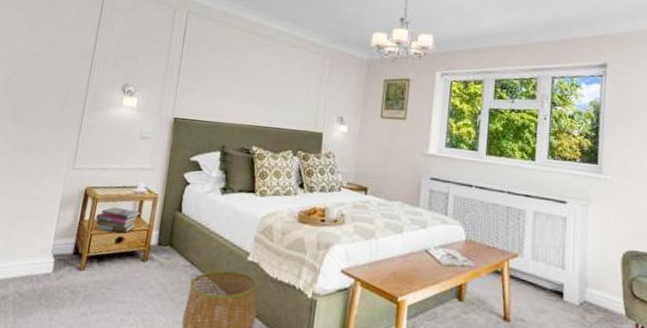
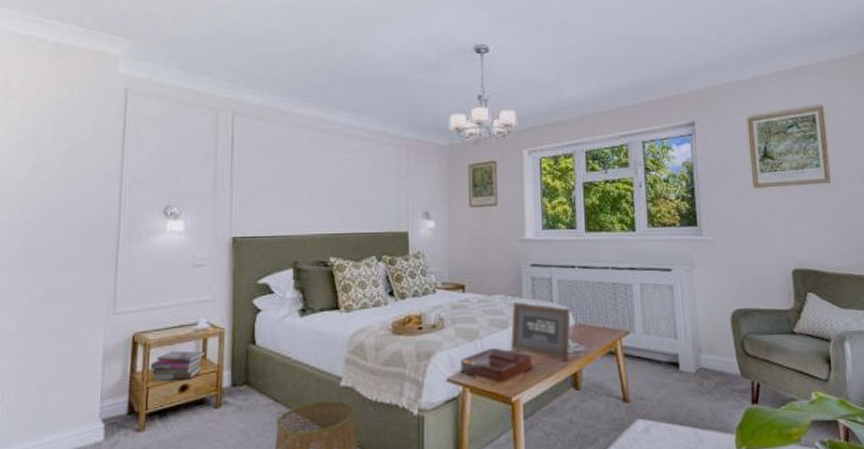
decorative tray: none [354,248,422,283] -> present [461,347,533,383]
picture frame: none [403,210,463,272] -> present [511,302,571,361]

